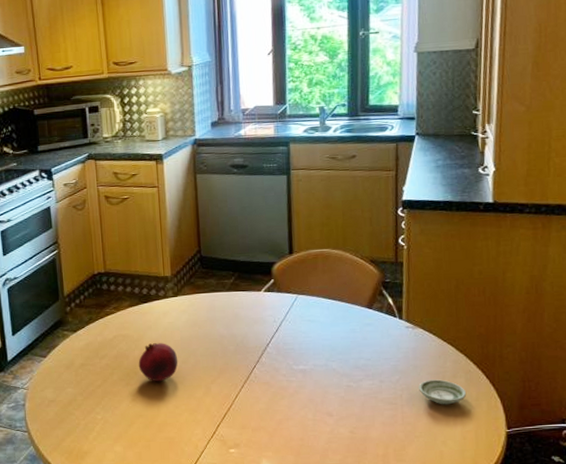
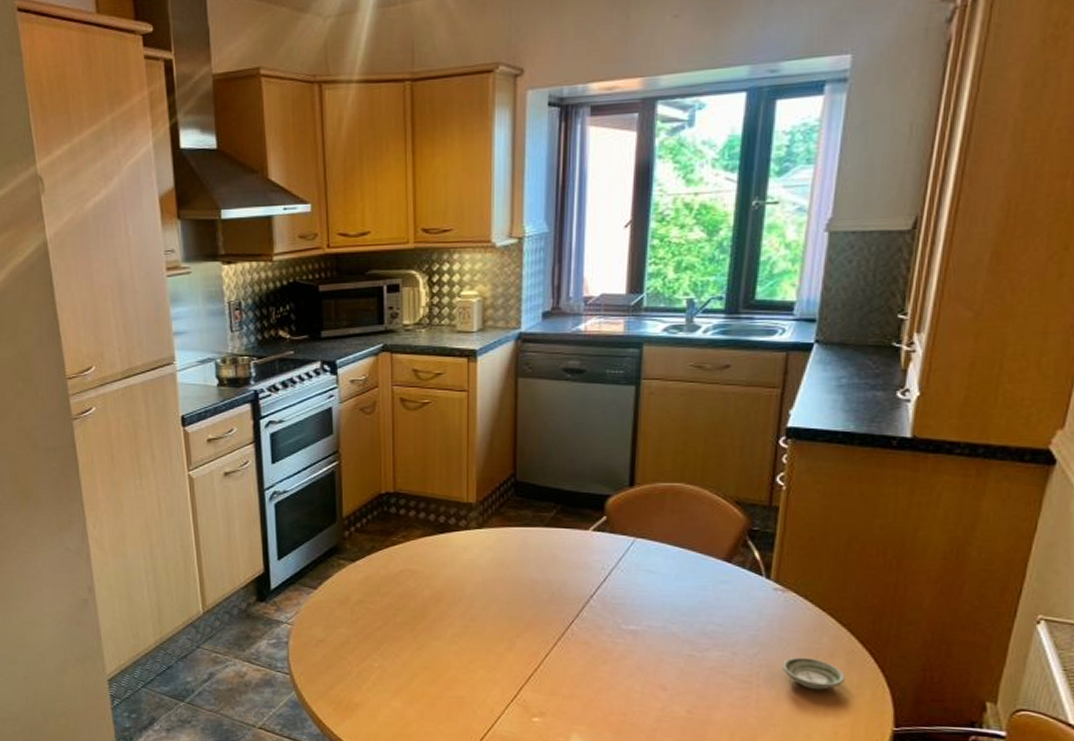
fruit: present [138,343,178,382] -> none [428,583,477,630]

